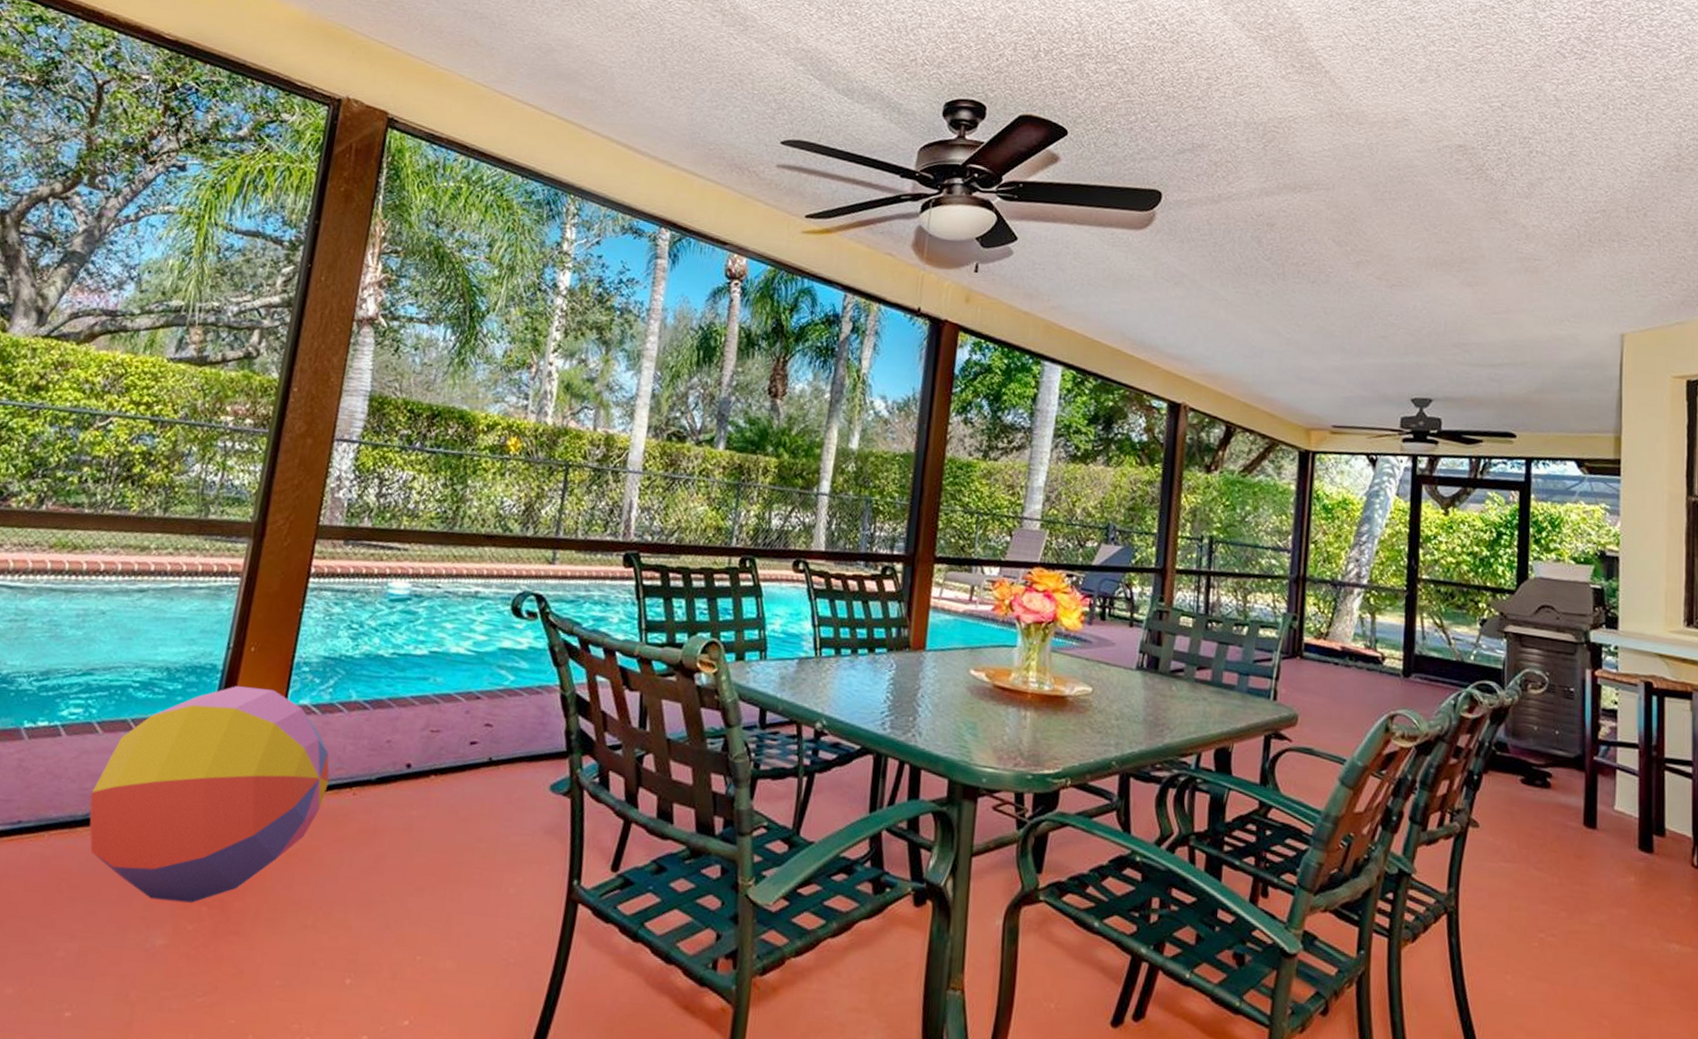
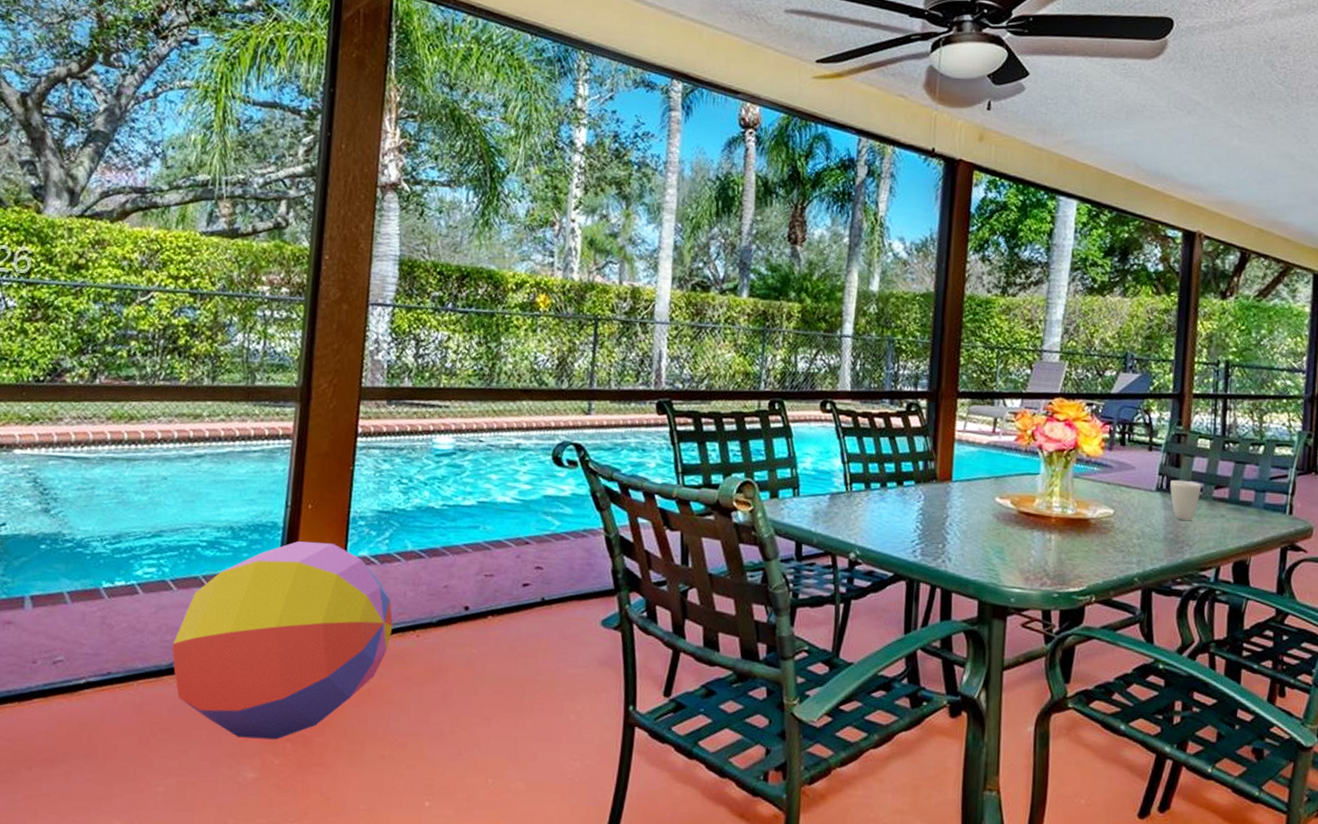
cup: none [1150,658,1184,703] -> present [1170,479,1202,521]

